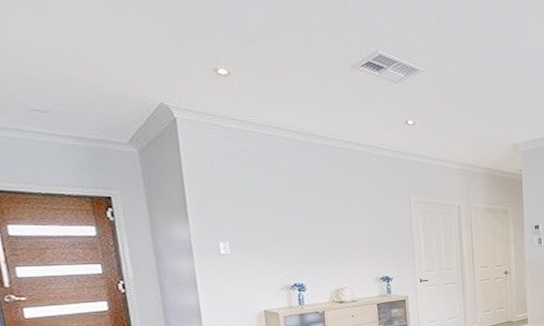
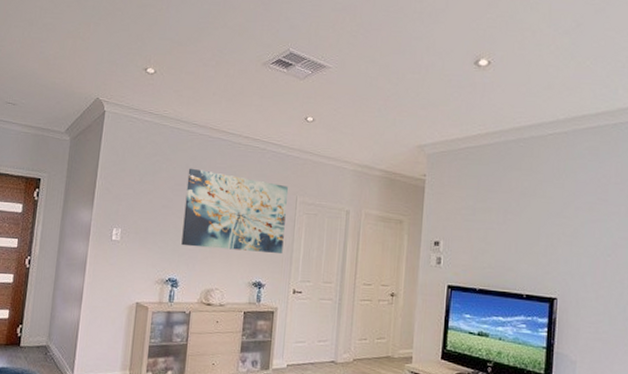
wall art: none [292,175,405,252] -> present [181,168,288,253]

